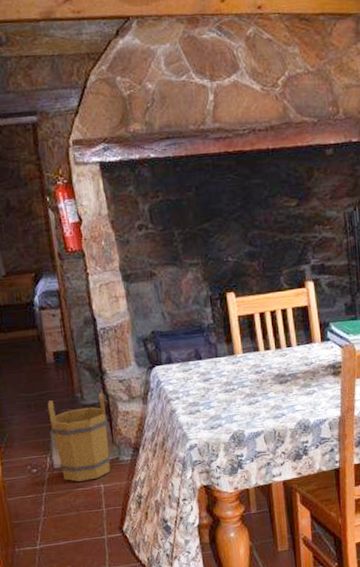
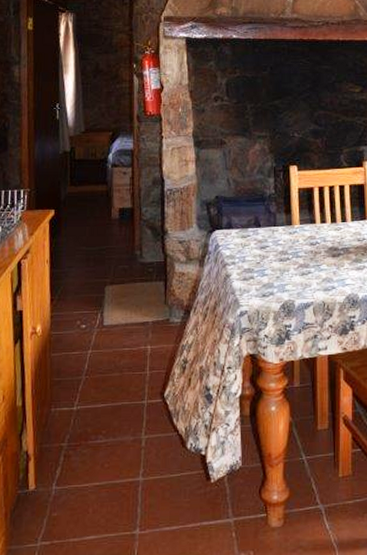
bucket: present [46,392,111,482] -> none [104,251,166,341]

